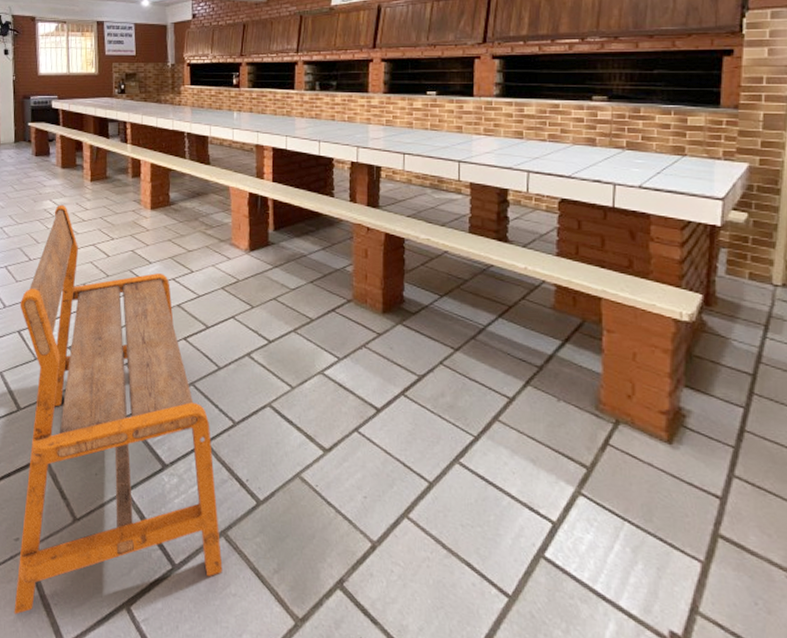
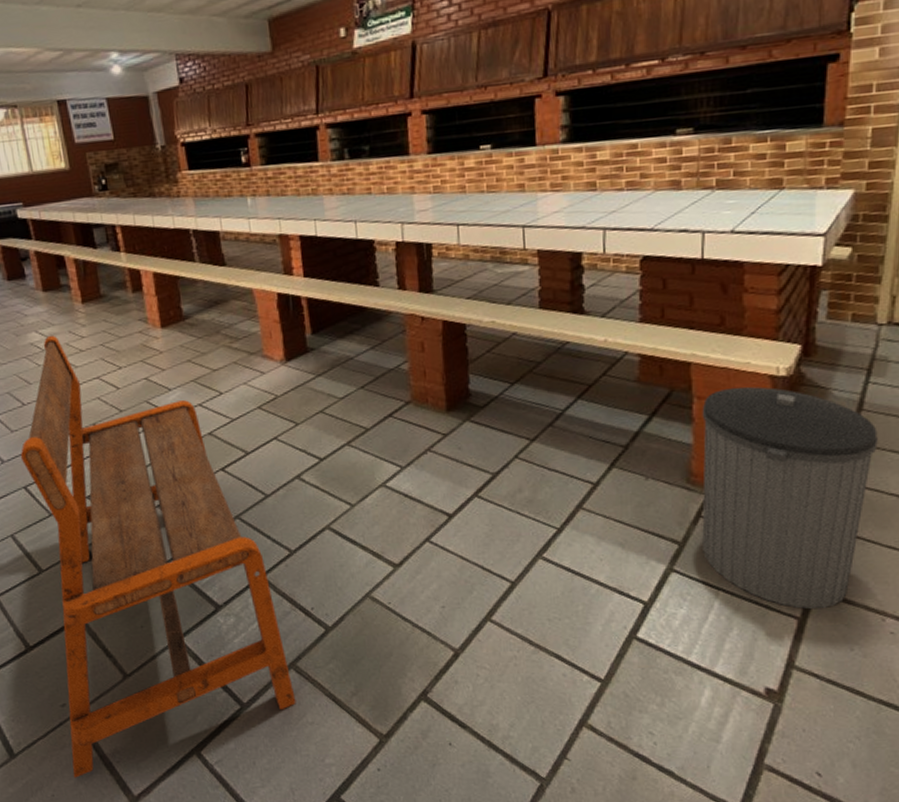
trash can: none [609,325,776,556] -> present [702,386,878,610]

